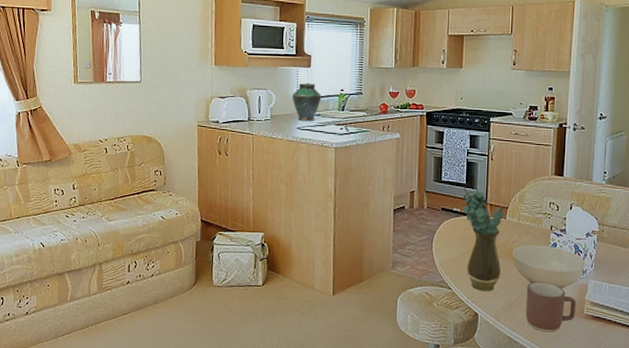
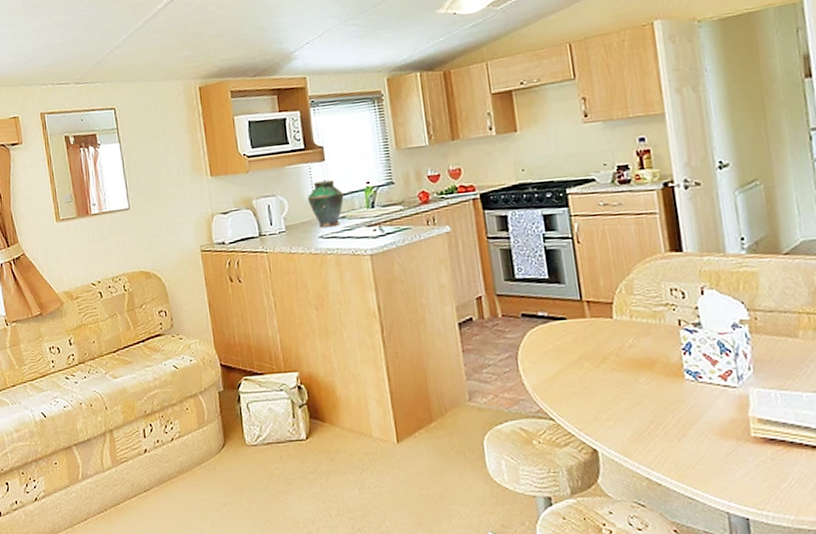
vase: present [463,188,504,291] -> none [547,283,620,419]
bowl: present [512,244,587,289] -> none [629,347,741,405]
mug: present [525,281,577,333] -> none [659,397,739,467]

